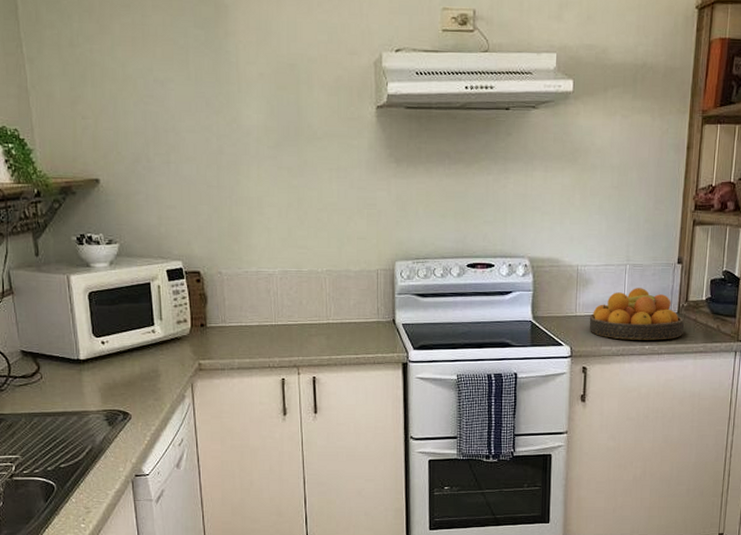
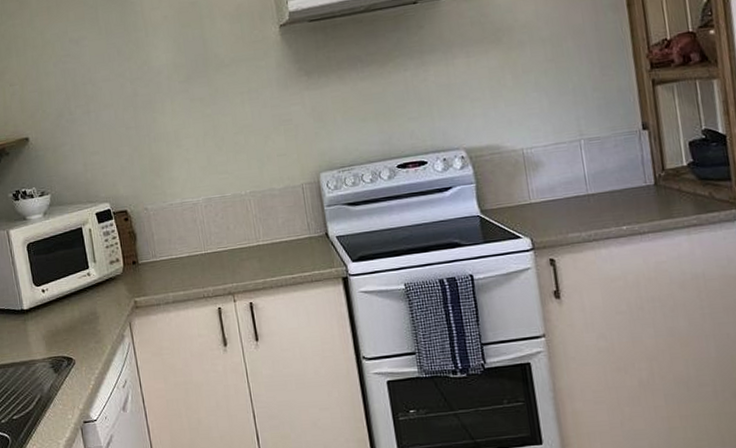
fruit bowl: present [589,288,685,340] -> none [547,162,667,223]

